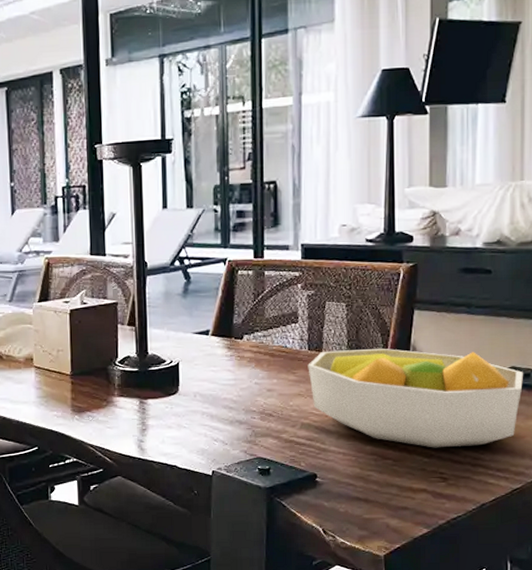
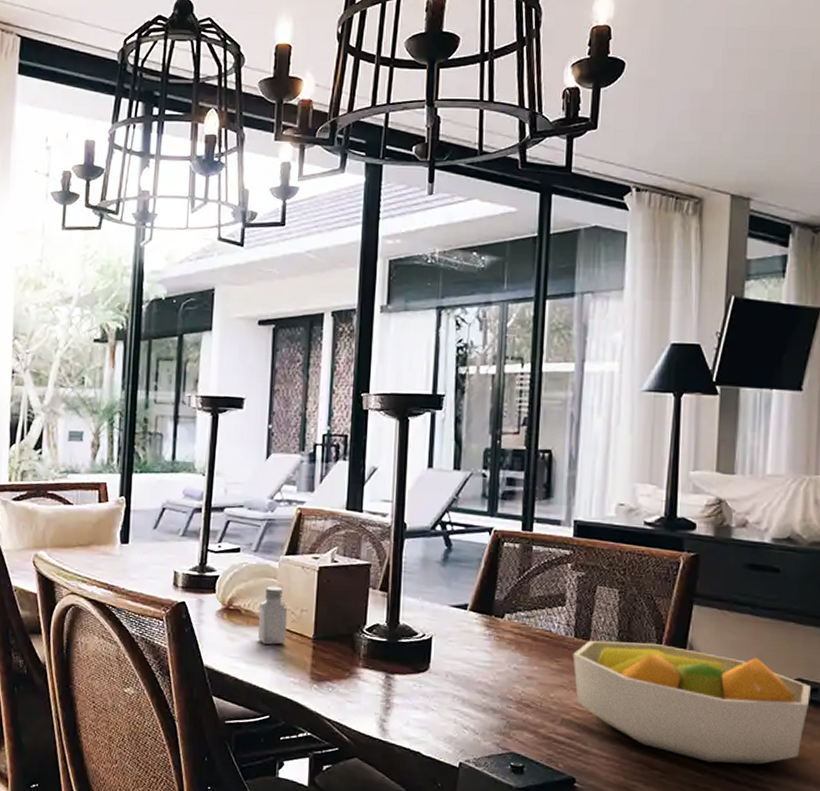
saltshaker: none [18,332,47,384] -> present [257,586,288,645]

